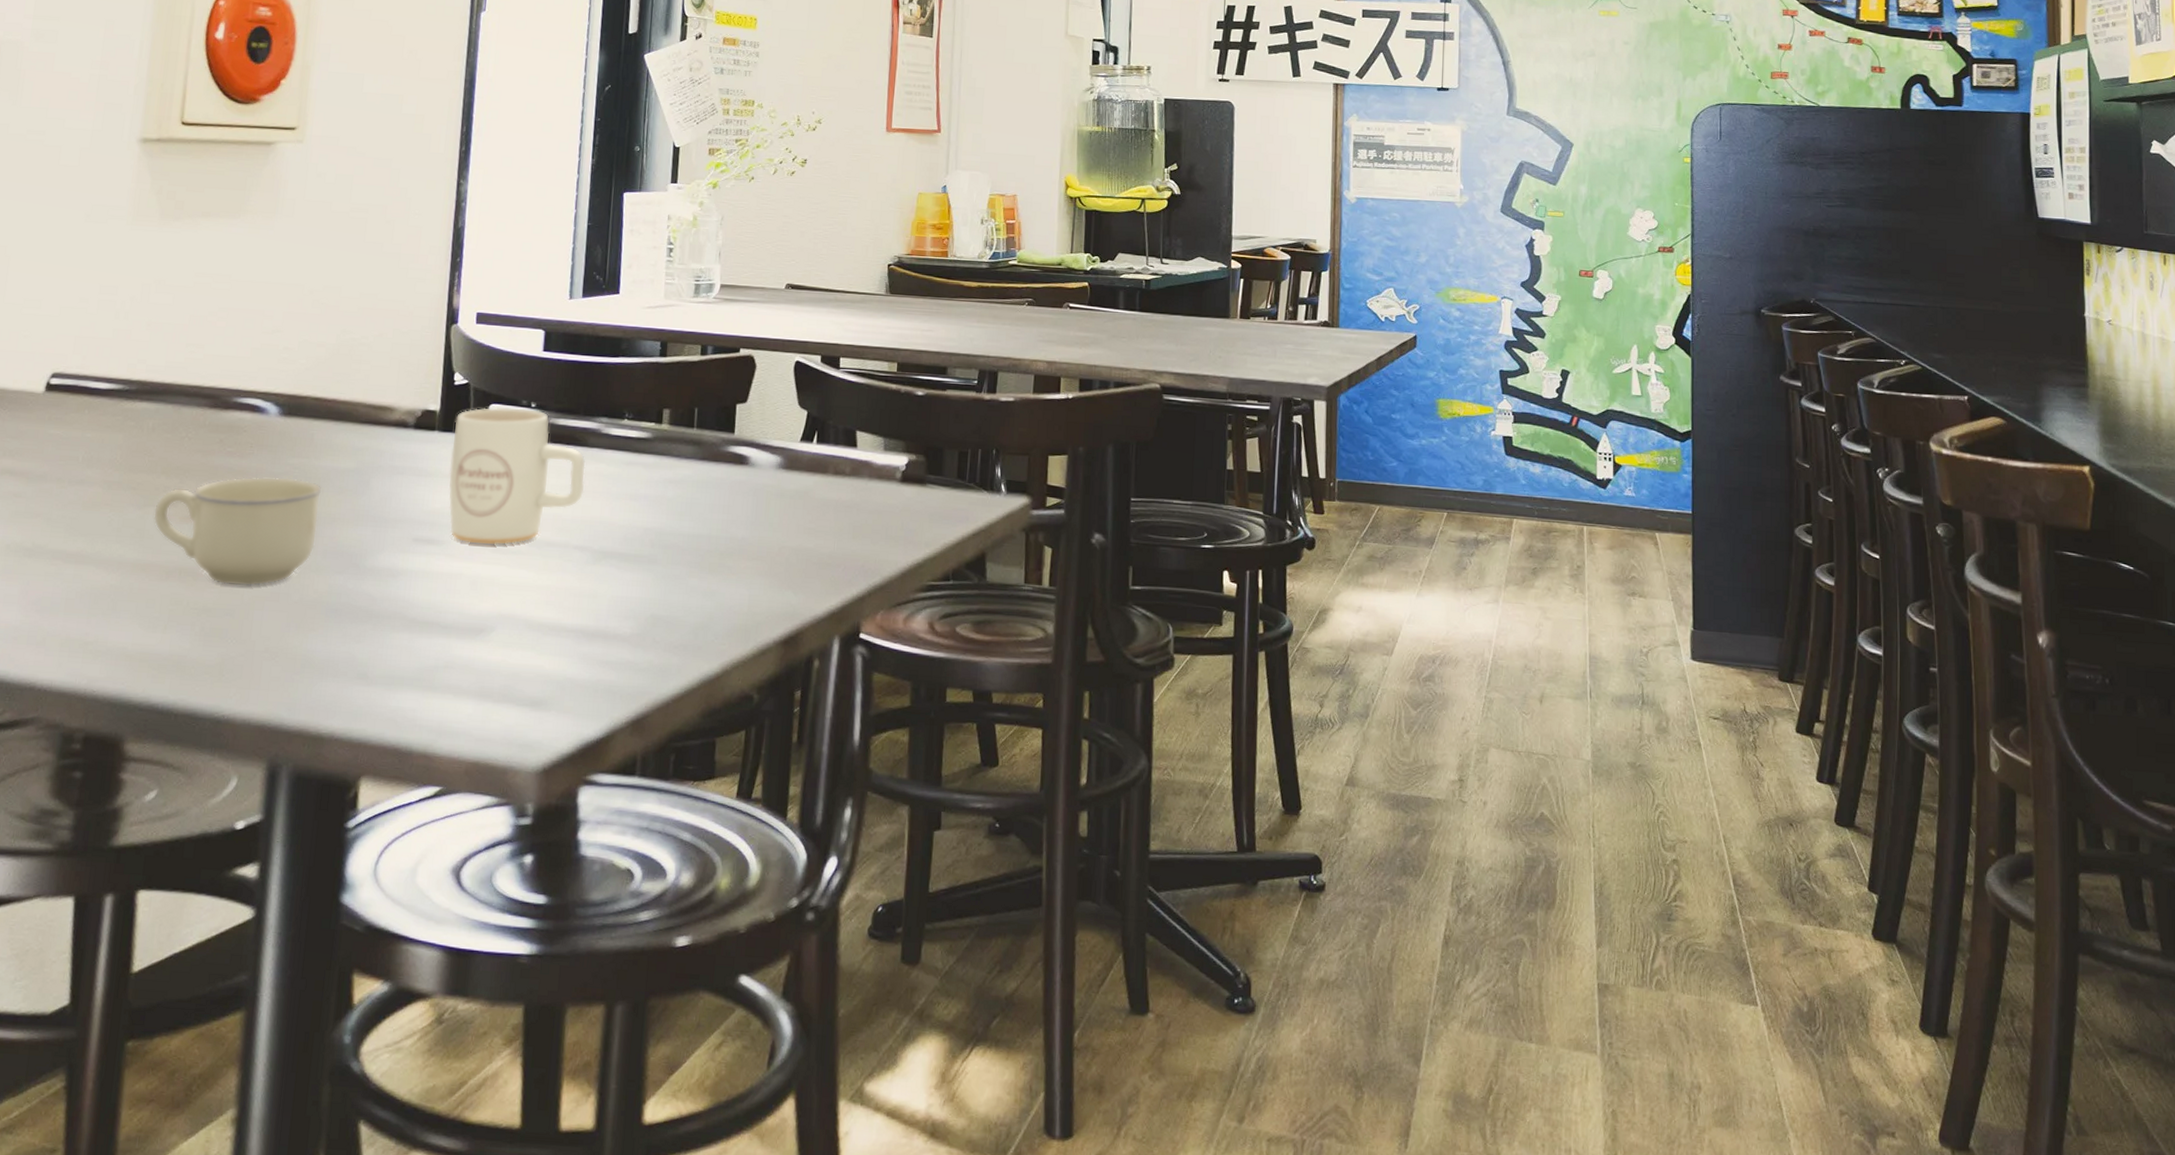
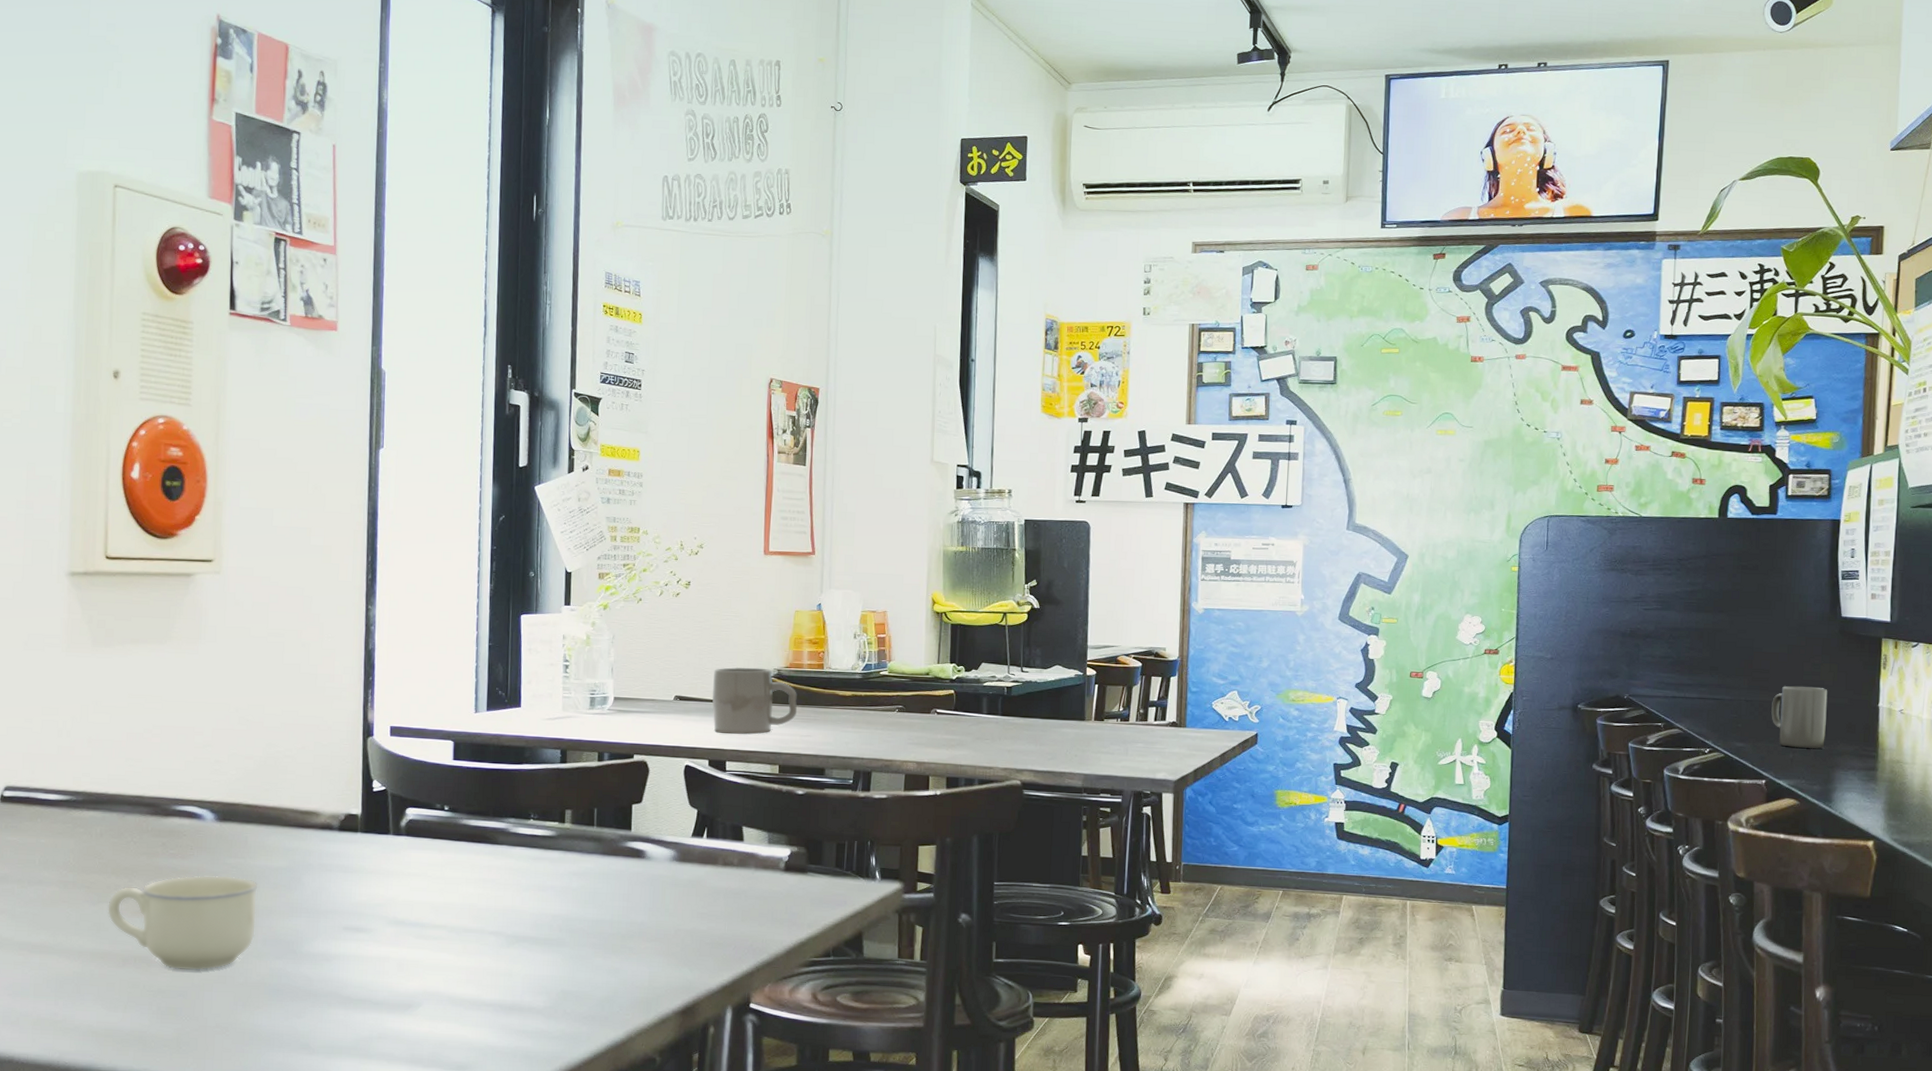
mug: present [448,407,586,545] -> none [373,811,497,932]
mug: none [826,253,919,328] -> present [712,667,798,735]
cup: none [1970,292,2030,362] -> present [1771,686,1828,749]

